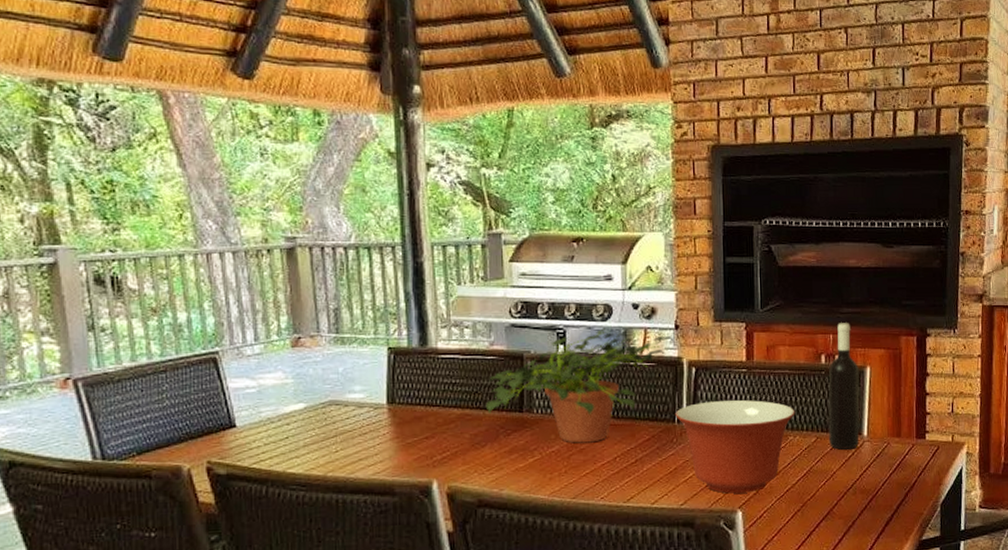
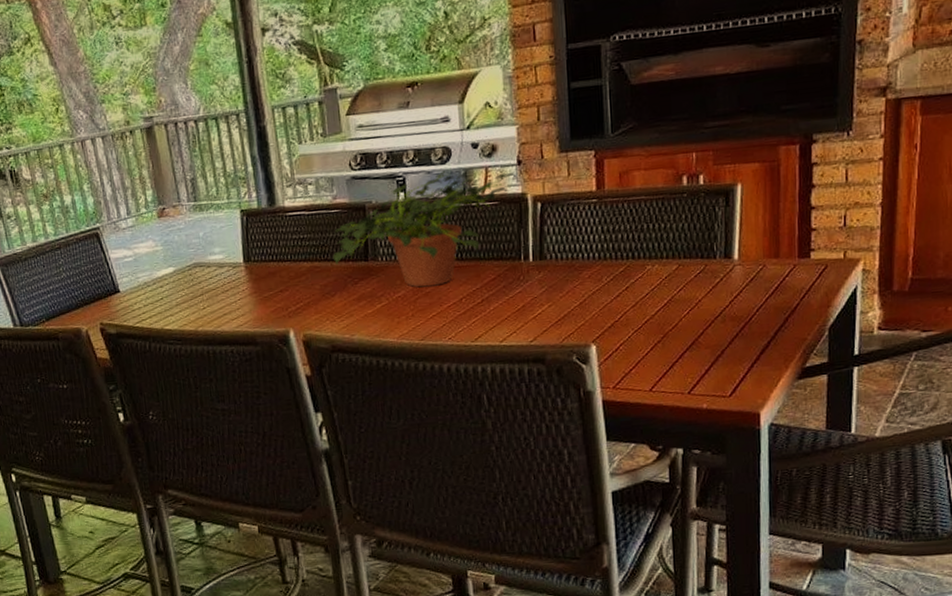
mixing bowl: present [675,399,796,494] -> none [521,230,654,328]
wine bottle: present [828,323,859,450] -> none [691,138,729,276]

